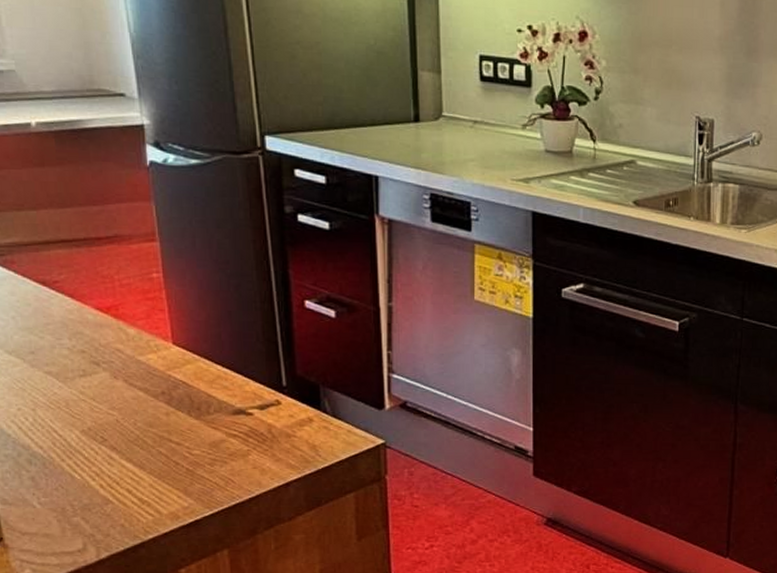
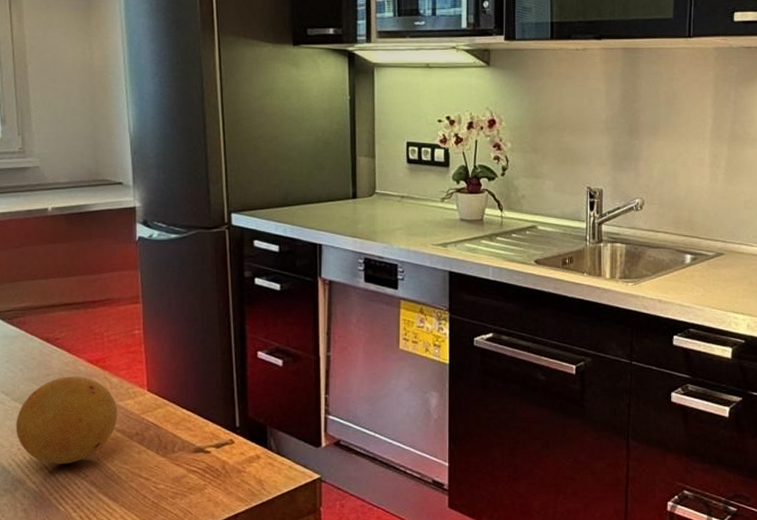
fruit: none [12,326,138,427] -> present [16,376,118,464]

